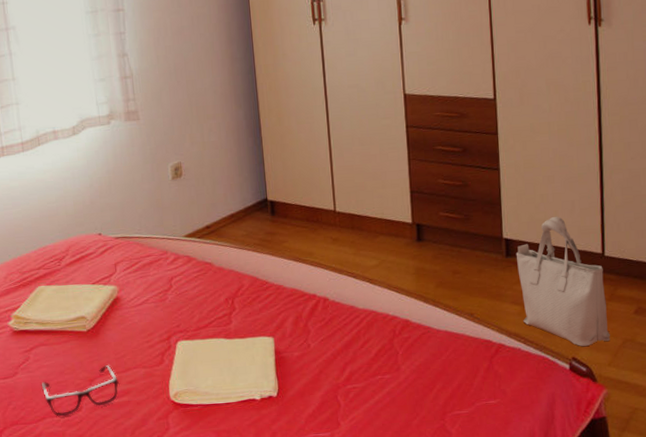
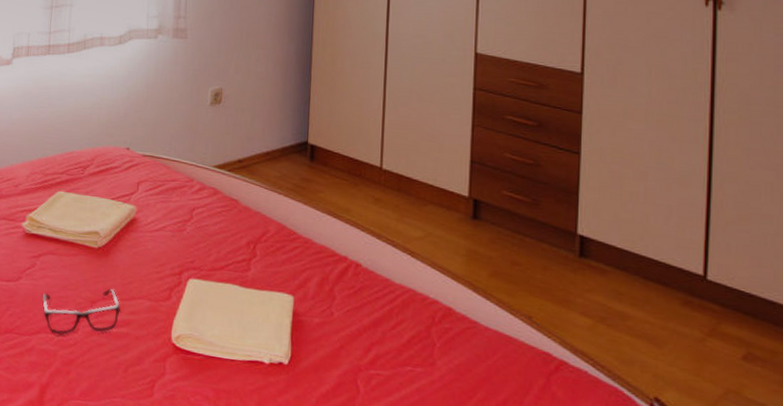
handbag: present [515,216,610,347] -> none [591,219,707,388]

